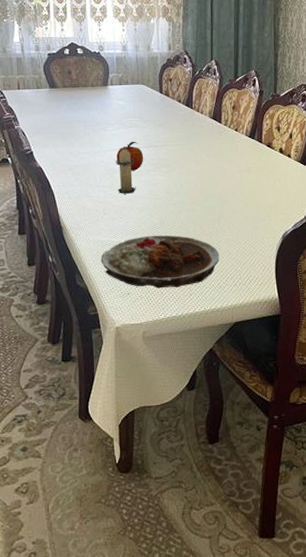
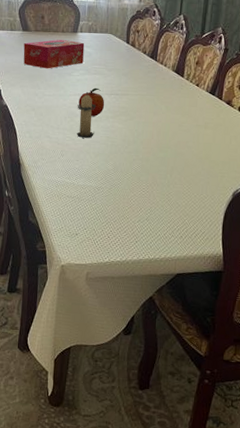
tissue box: none [52,94,117,126] -> present [23,39,85,69]
plate: present [101,235,220,289] -> none [53,180,169,234]

